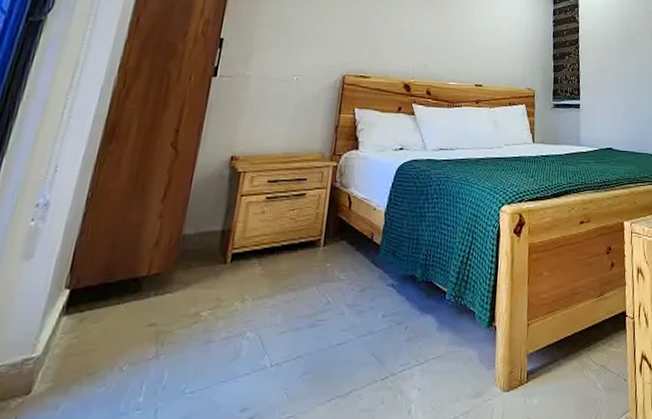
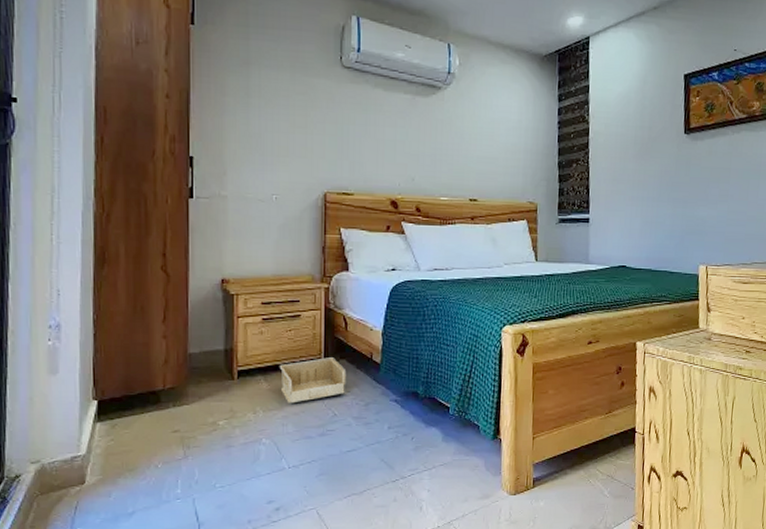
storage bin: none [274,239,345,290] -> present [279,357,347,404]

